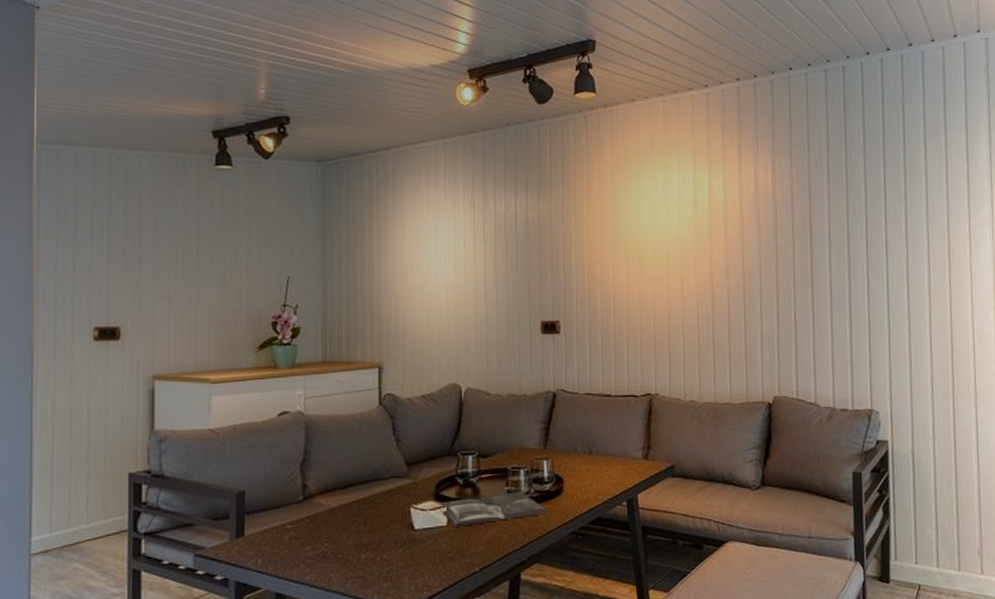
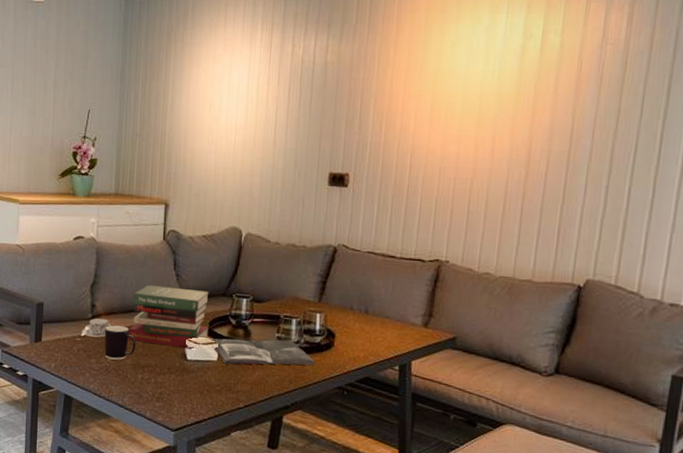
teacup: none [291,498,327,523] -> present [80,318,111,338]
mug: none [319,503,356,544] -> present [104,325,136,360]
books: none [347,453,436,519] -> present [128,285,210,350]

